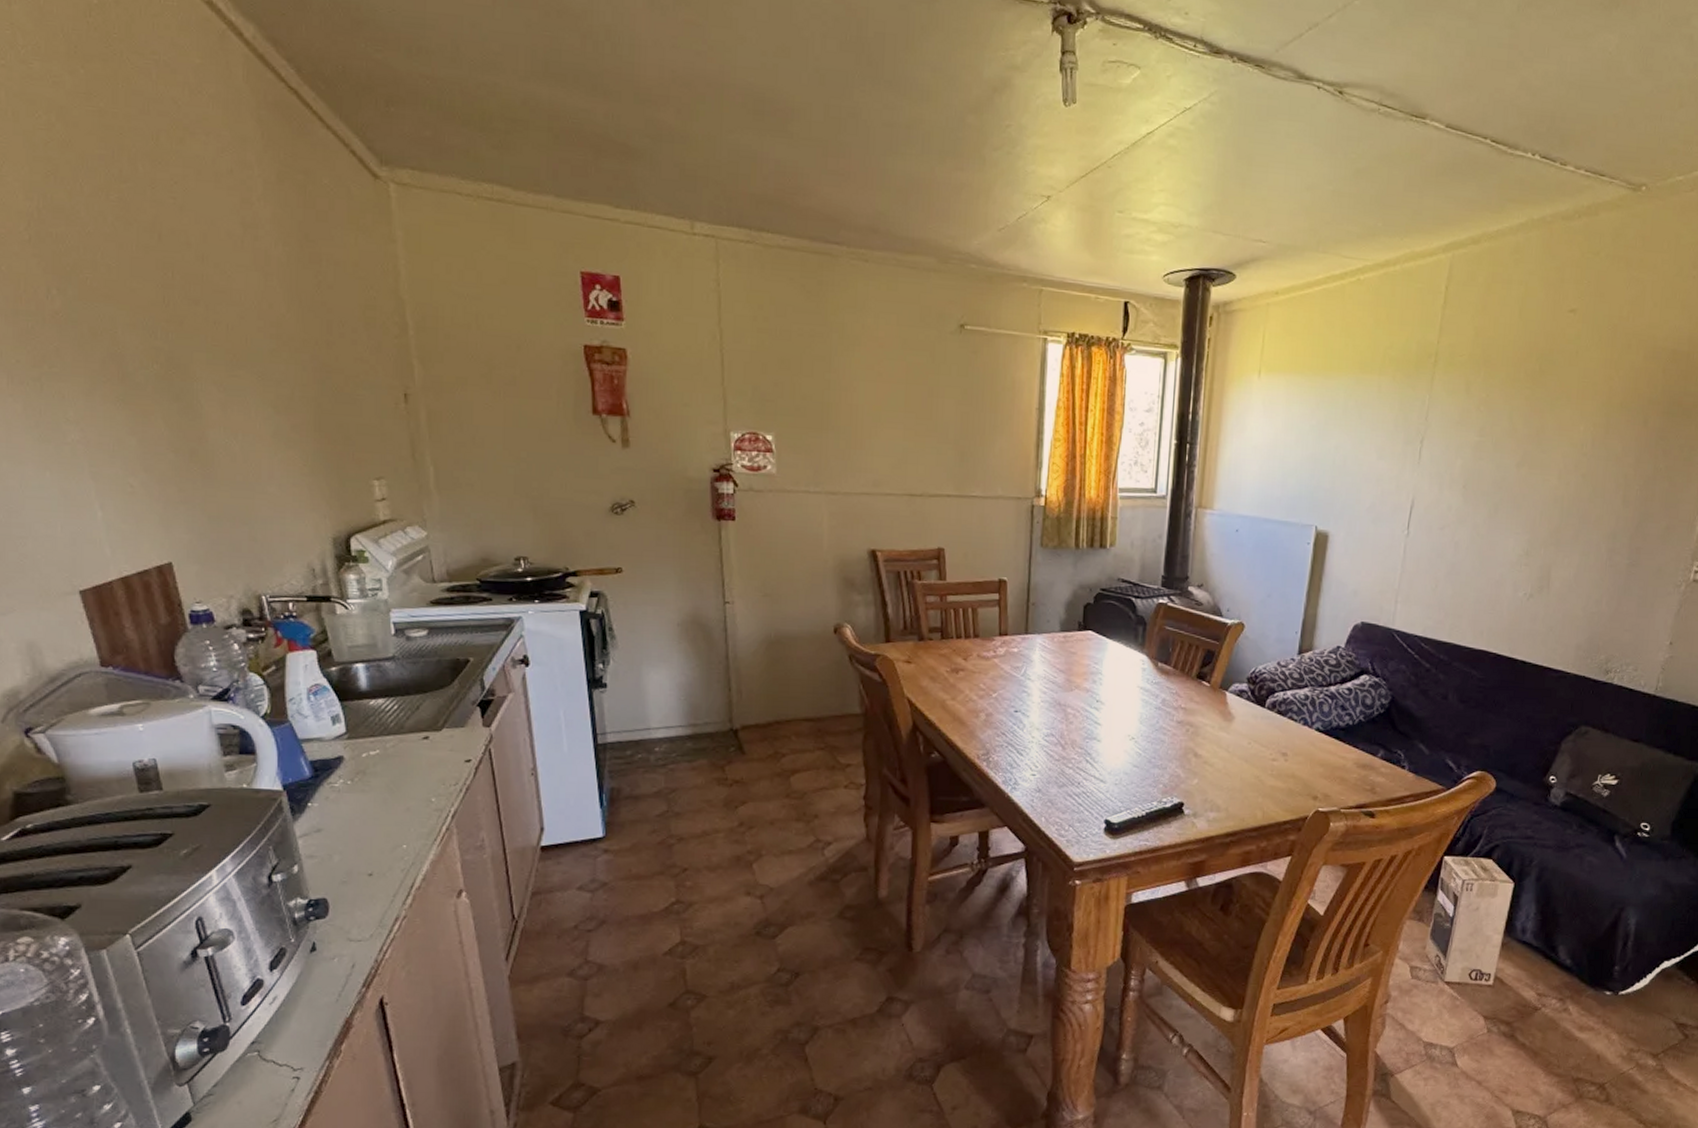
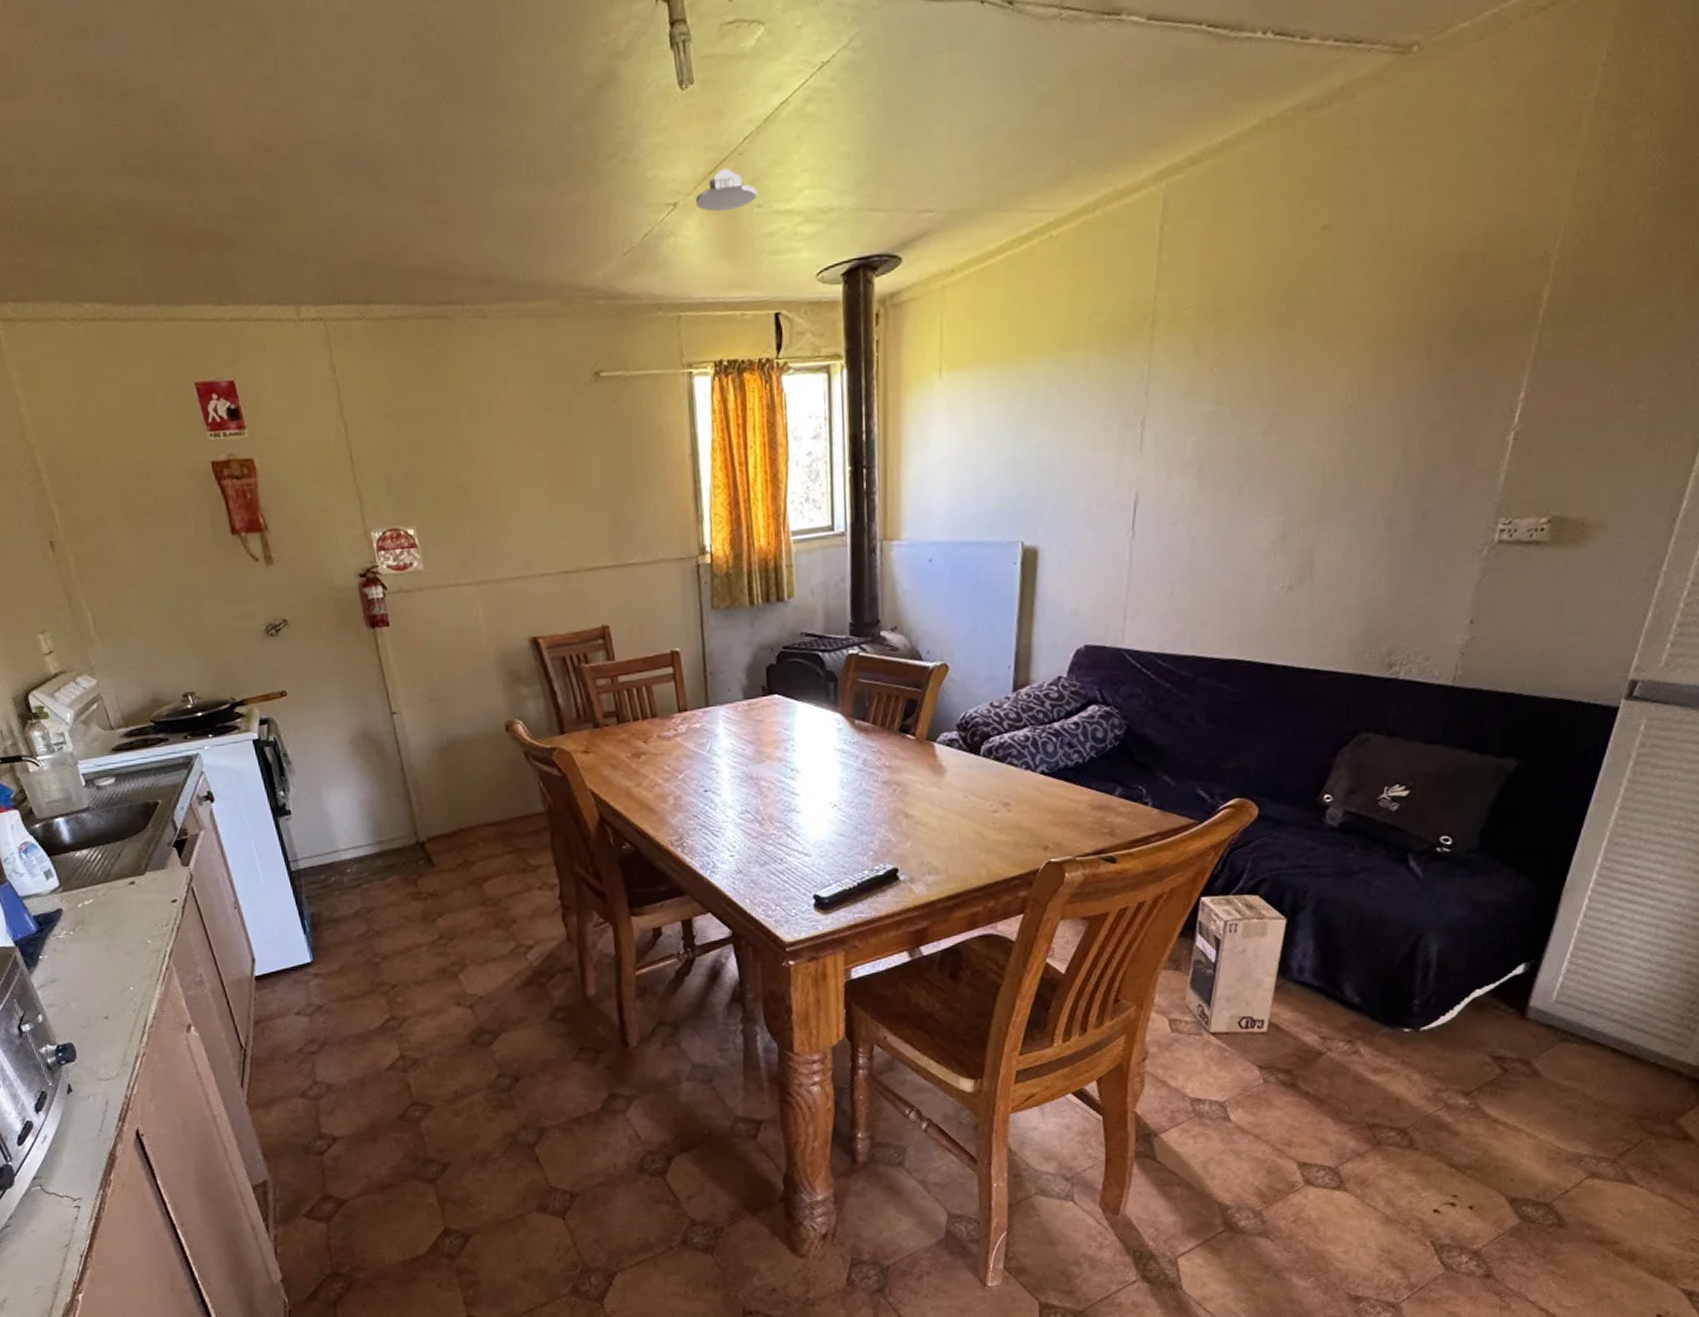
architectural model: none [1066,175,1119,211] -> present [695,168,756,212]

